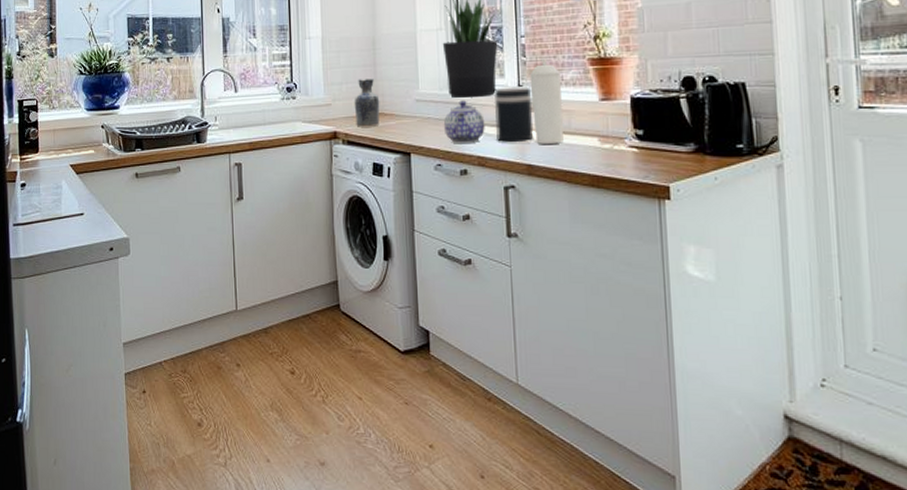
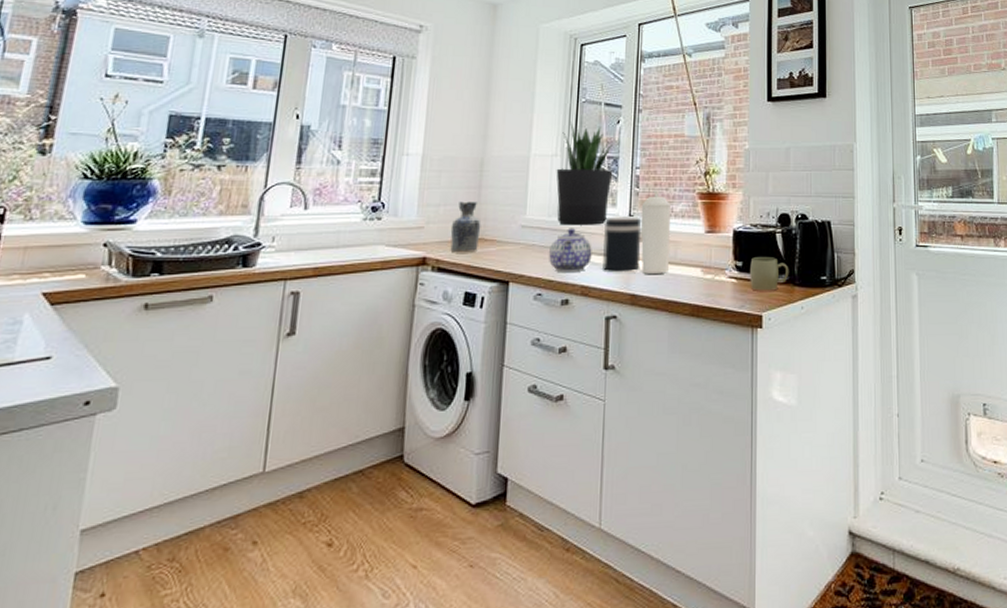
mug: none [652,124,698,162] -> present [750,257,789,292]

